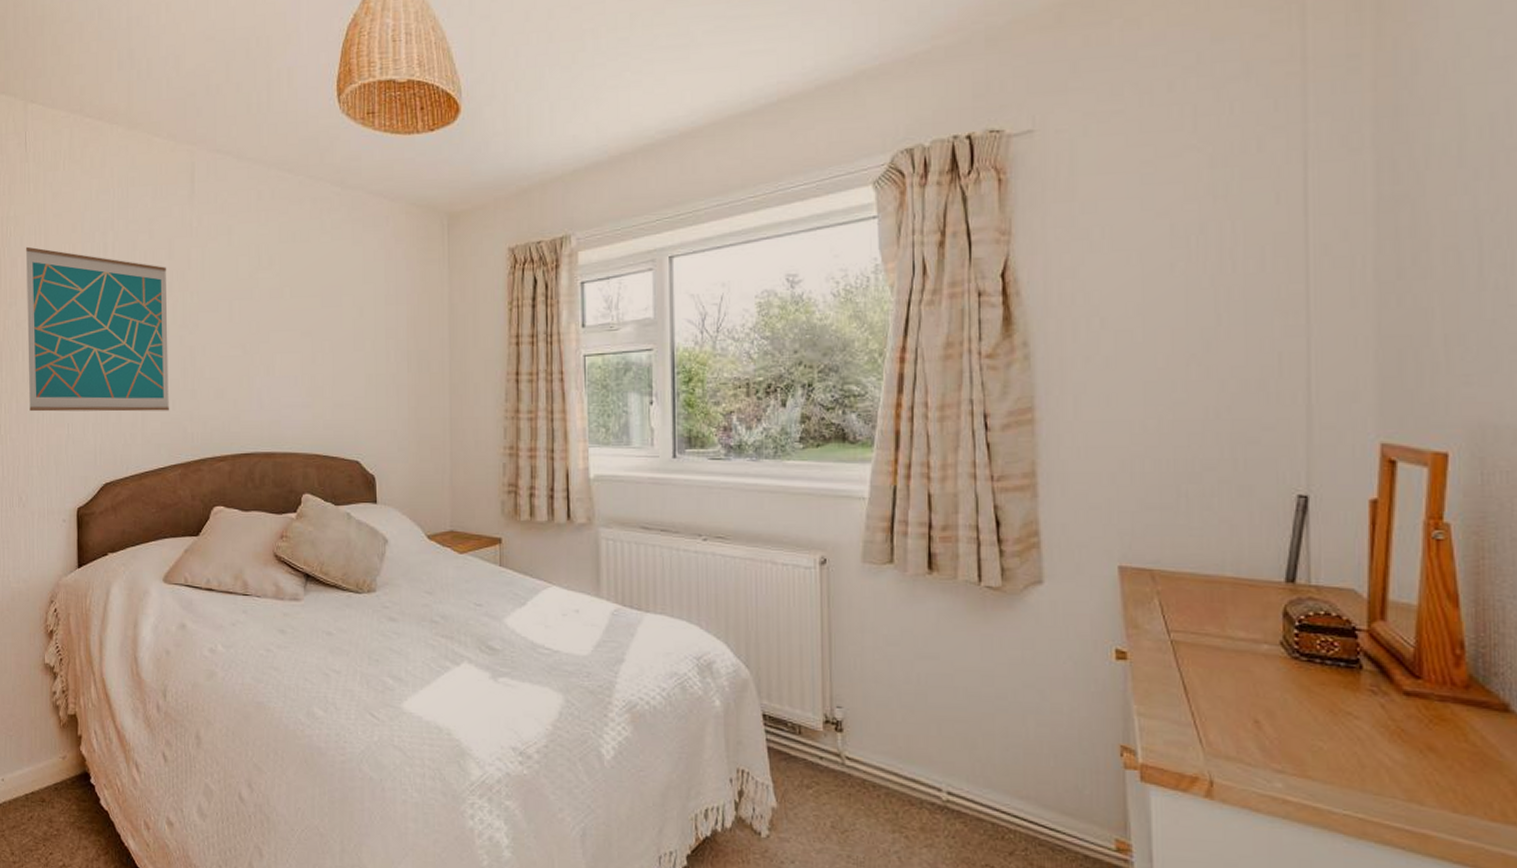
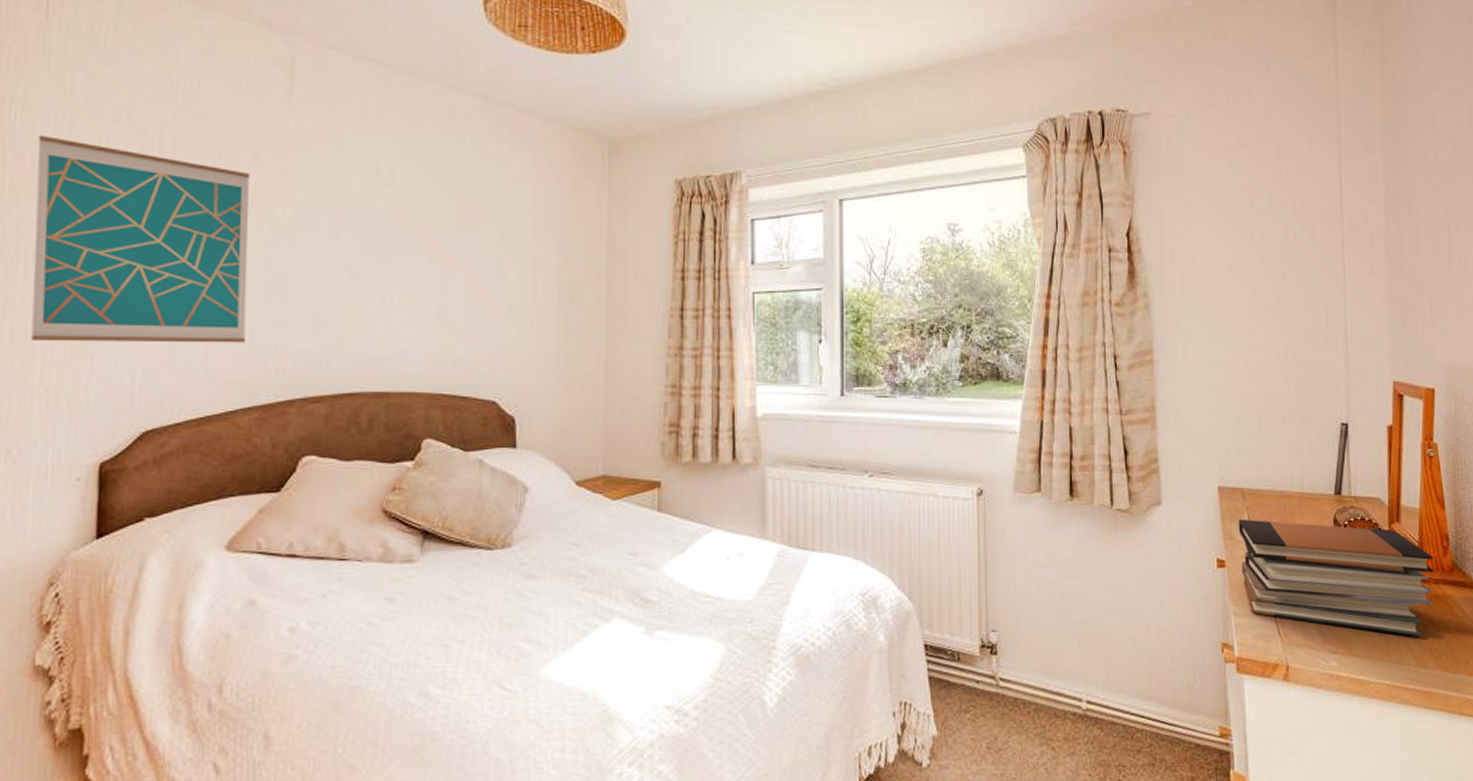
book stack: none [1145,605,1438,765] -> present [1238,519,1434,637]

